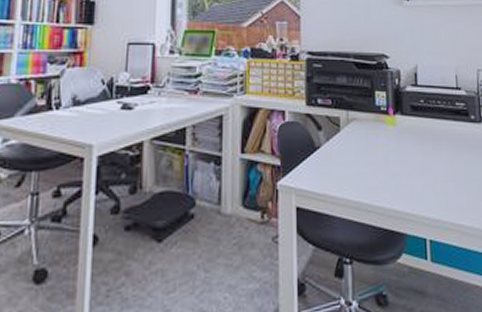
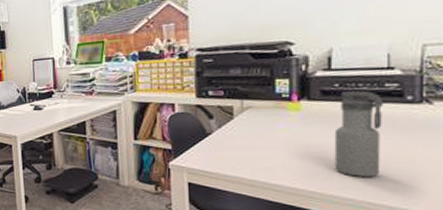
water bottle: none [422,108,458,196] -> present [334,91,384,177]

